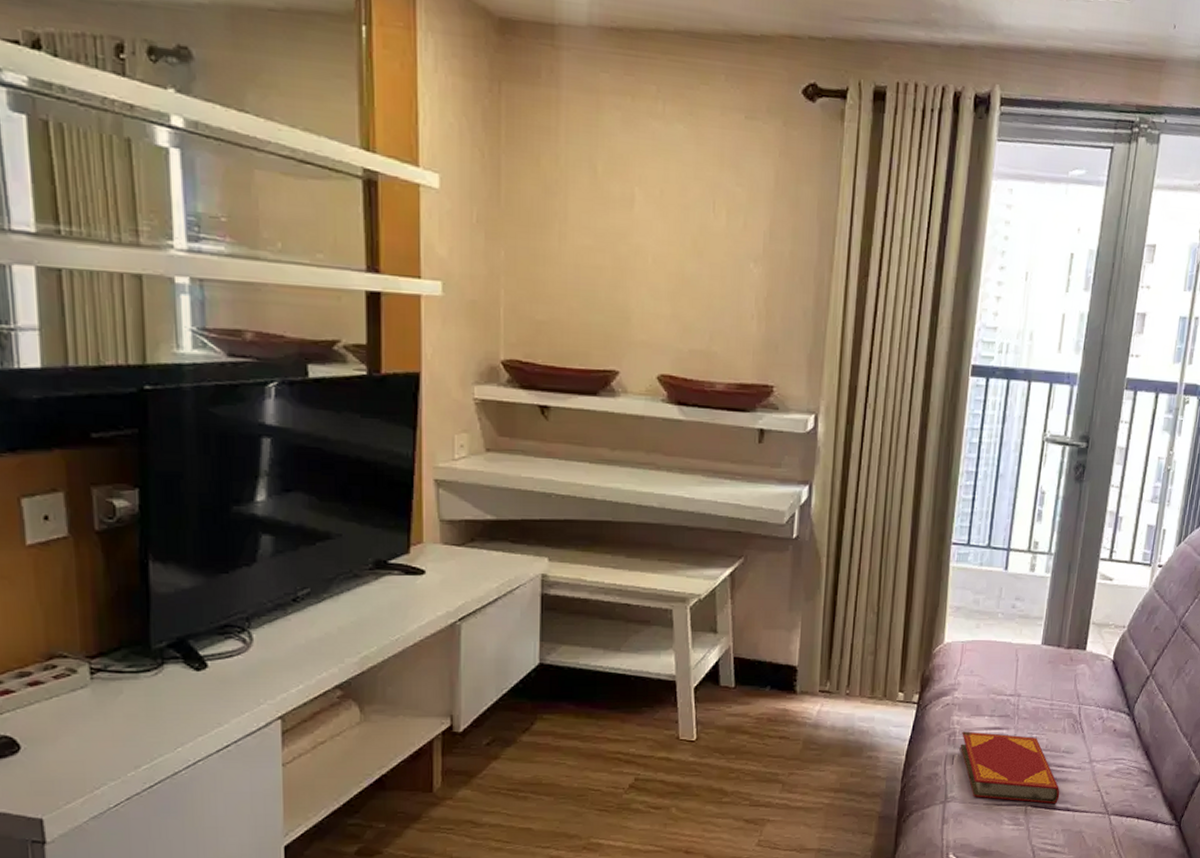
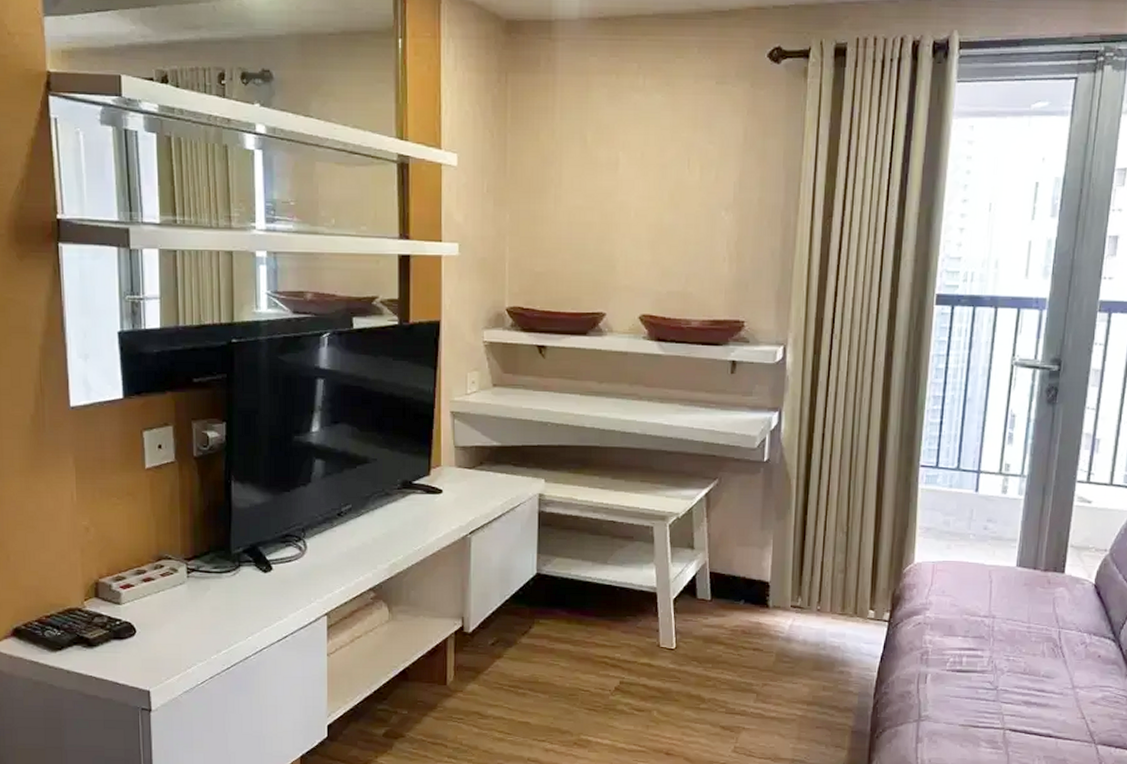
hardback book: present [961,731,1060,804] -> none [934,651,1041,729]

